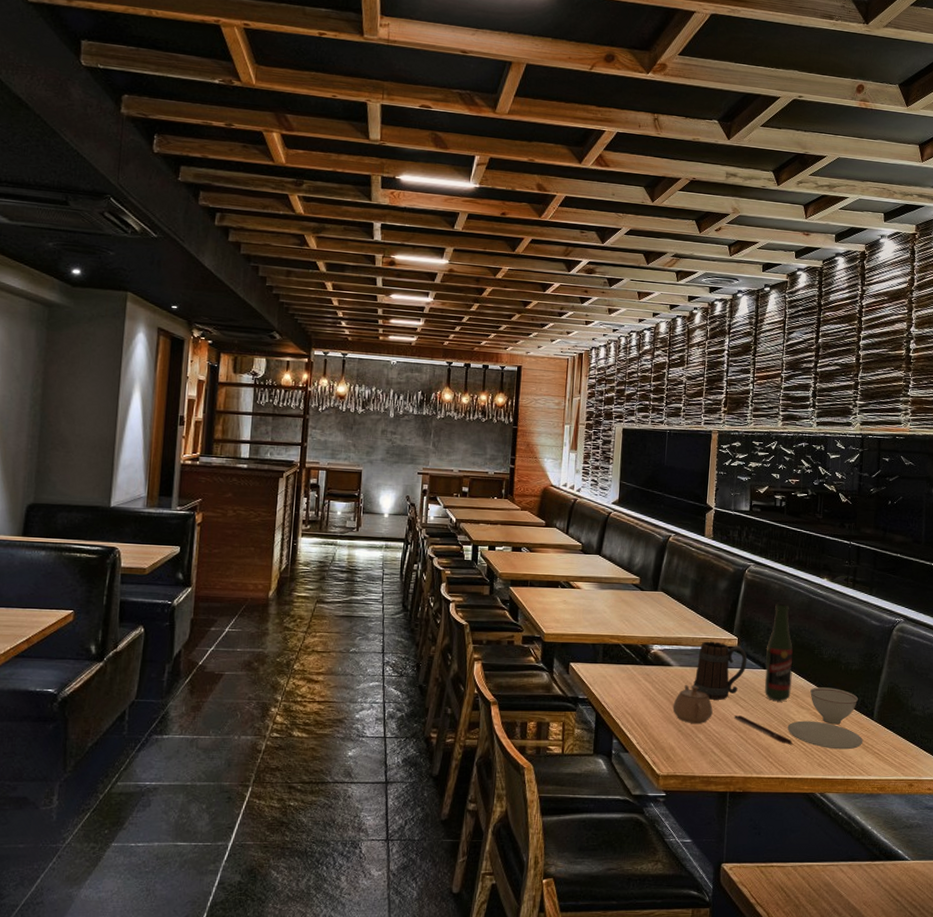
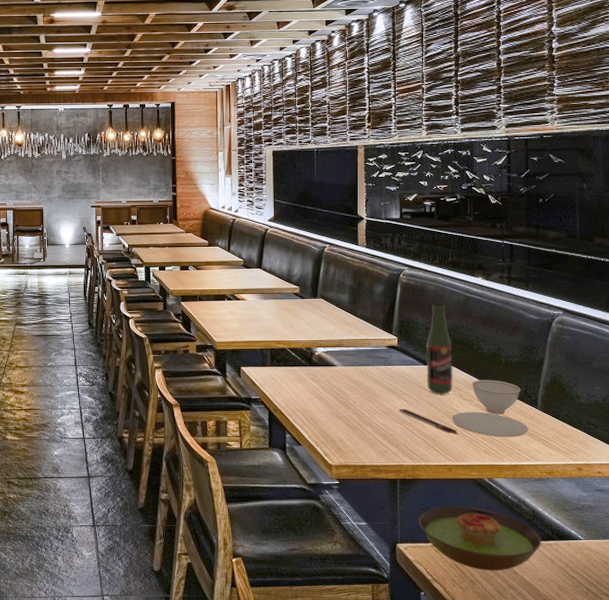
teapot: present [672,685,713,724] -> none [340,383,378,417]
beer mug: present [693,641,747,700] -> none [358,342,408,395]
soup bowl: none [745,823,869,893] -> present [418,506,541,570]

